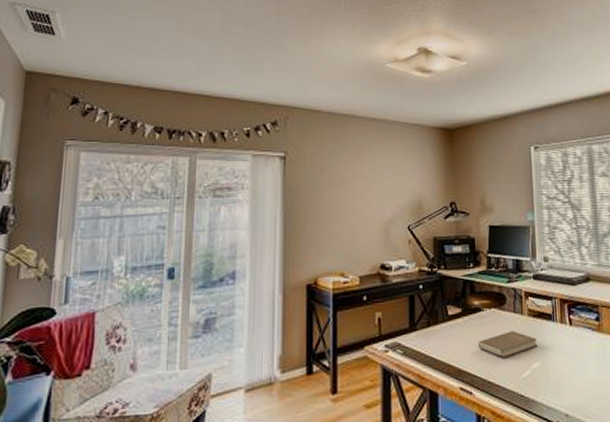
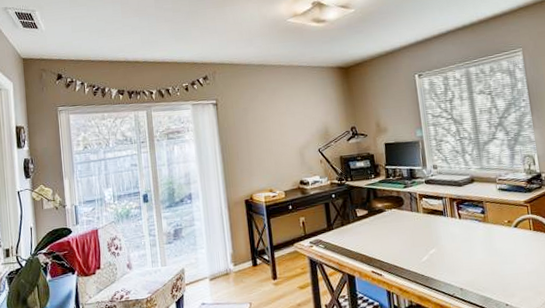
book: present [477,331,538,359] -> none [383,225,433,248]

